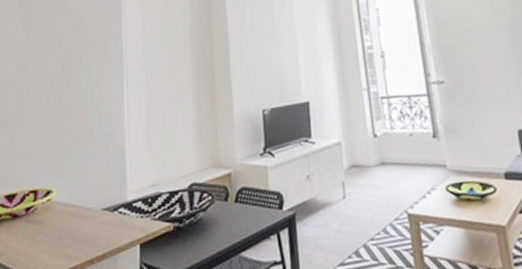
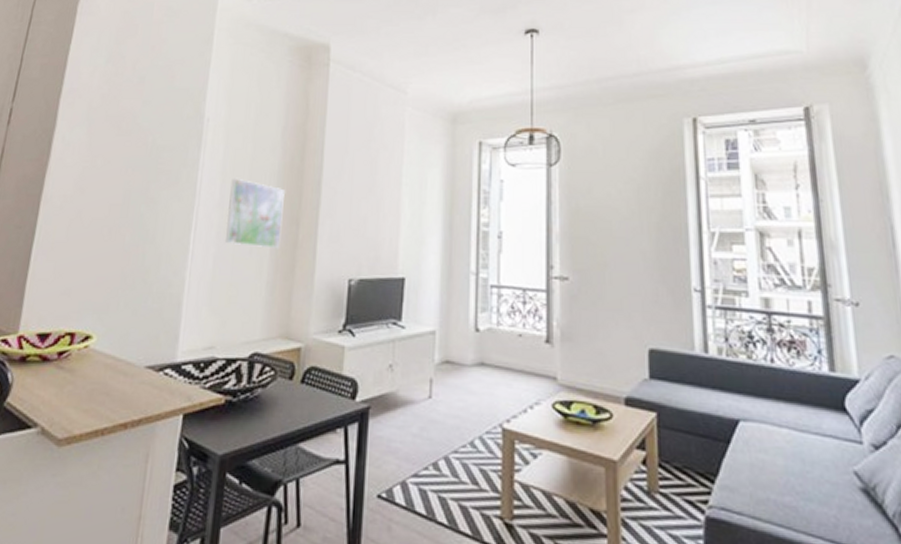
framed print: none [151,38,201,96] -> present [226,177,285,249]

